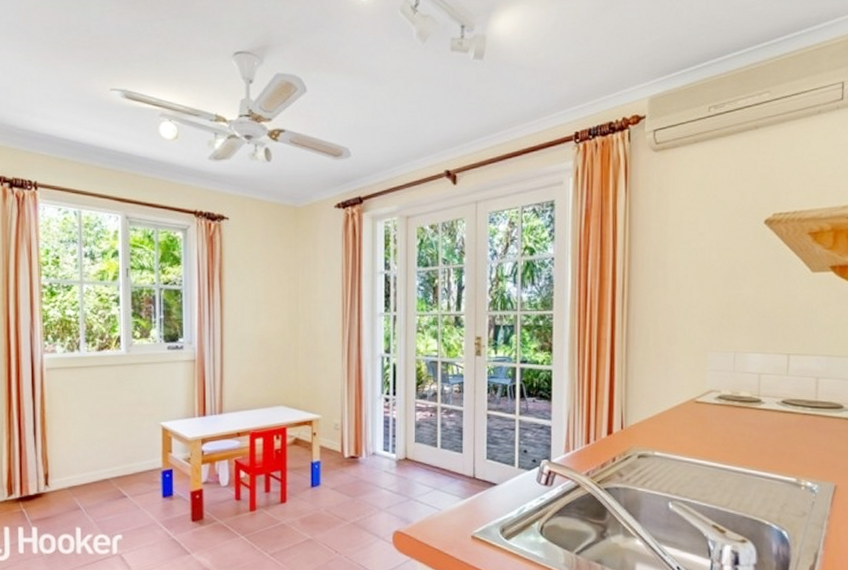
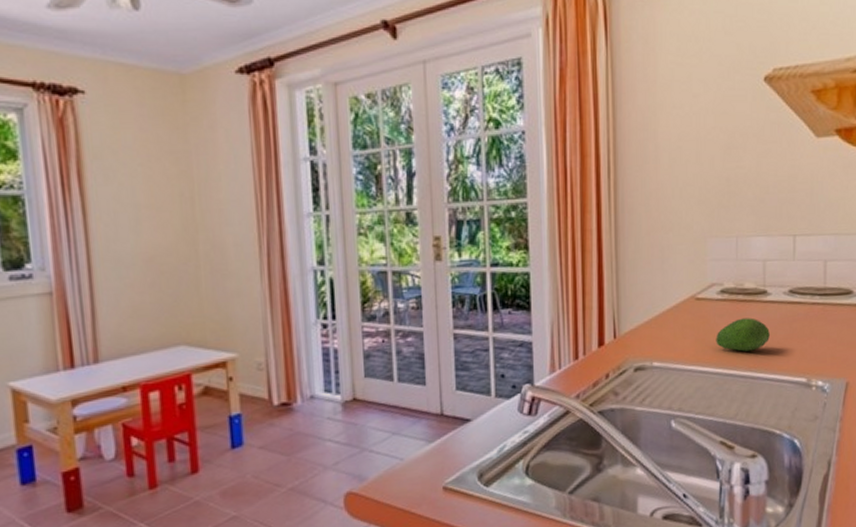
fruit: none [712,421,762,450] -> present [716,317,770,352]

